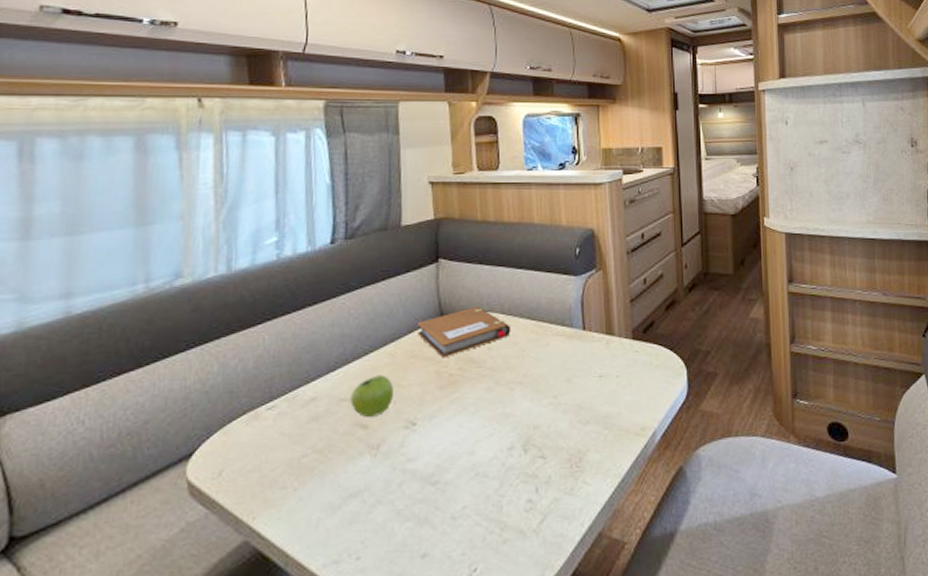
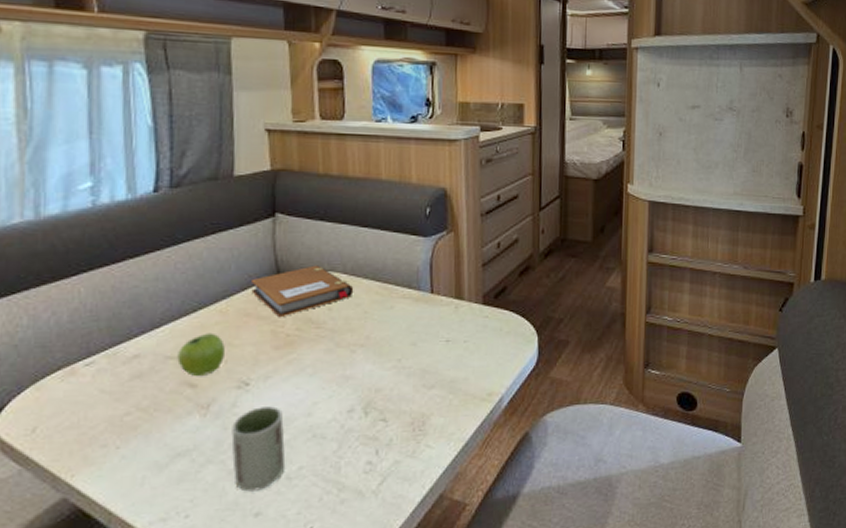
cup: none [400,445,450,532] -> present [231,406,286,492]

